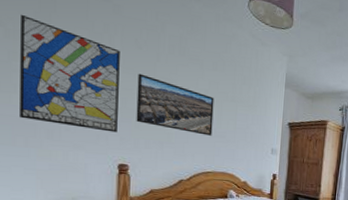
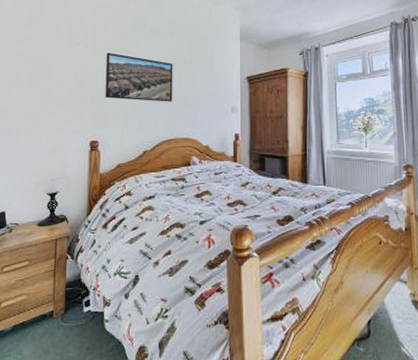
wall art: present [20,14,120,133] -> none [14,20,92,111]

